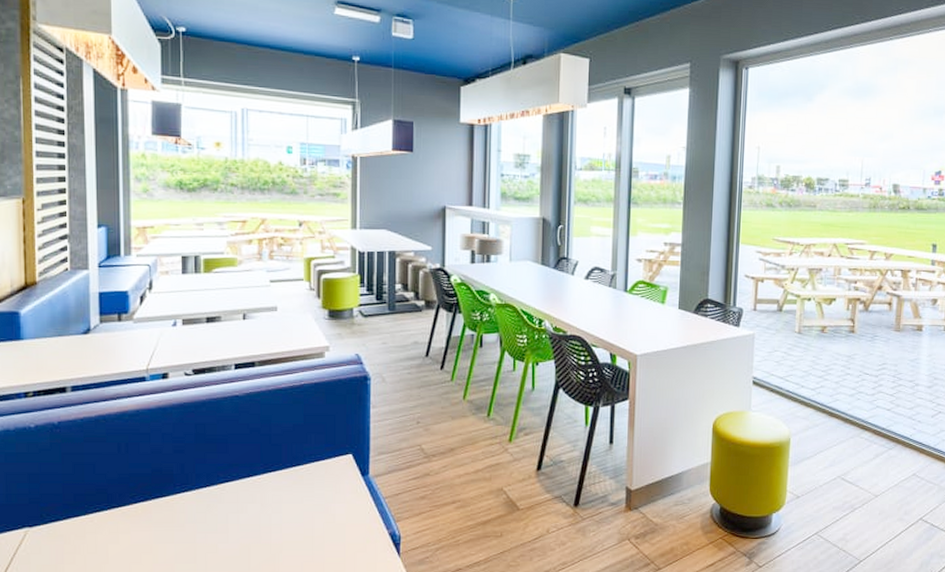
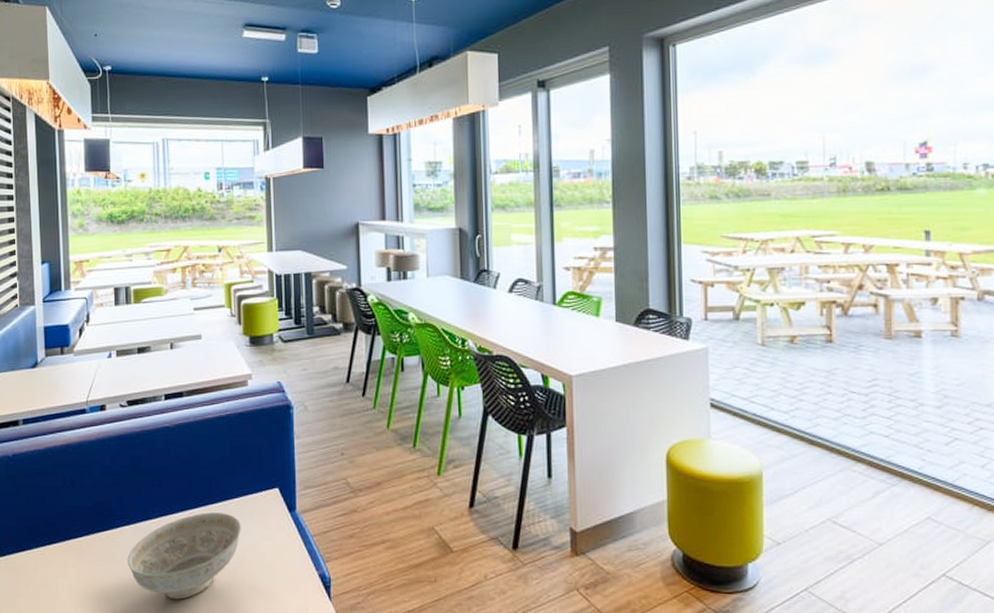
decorative bowl: none [188,478,311,561] -> present [127,512,241,600]

